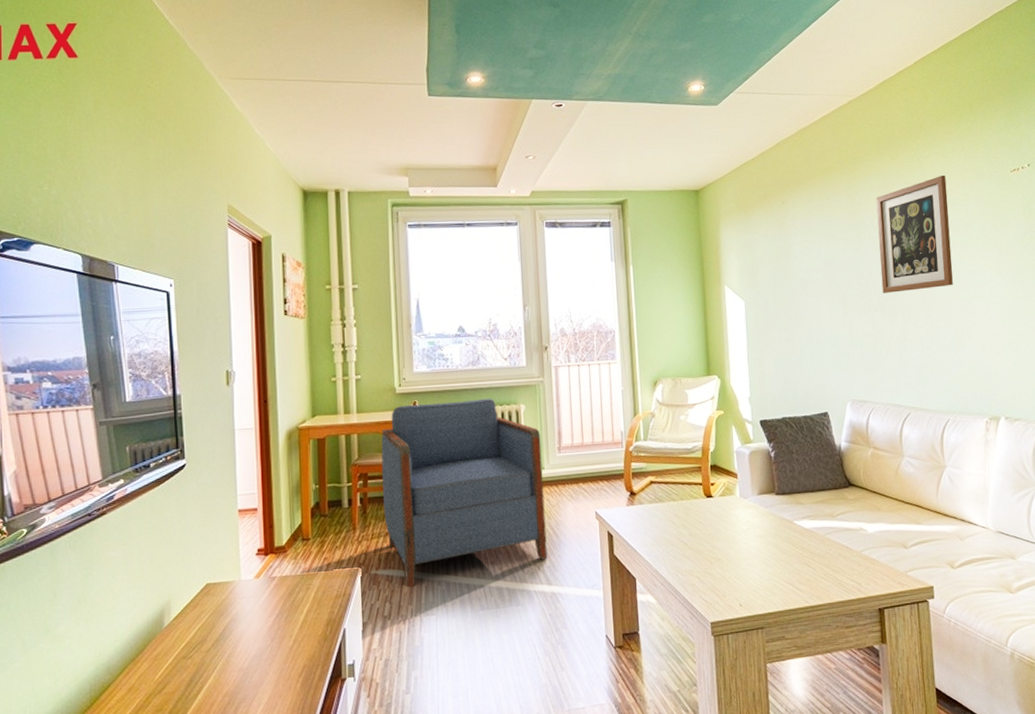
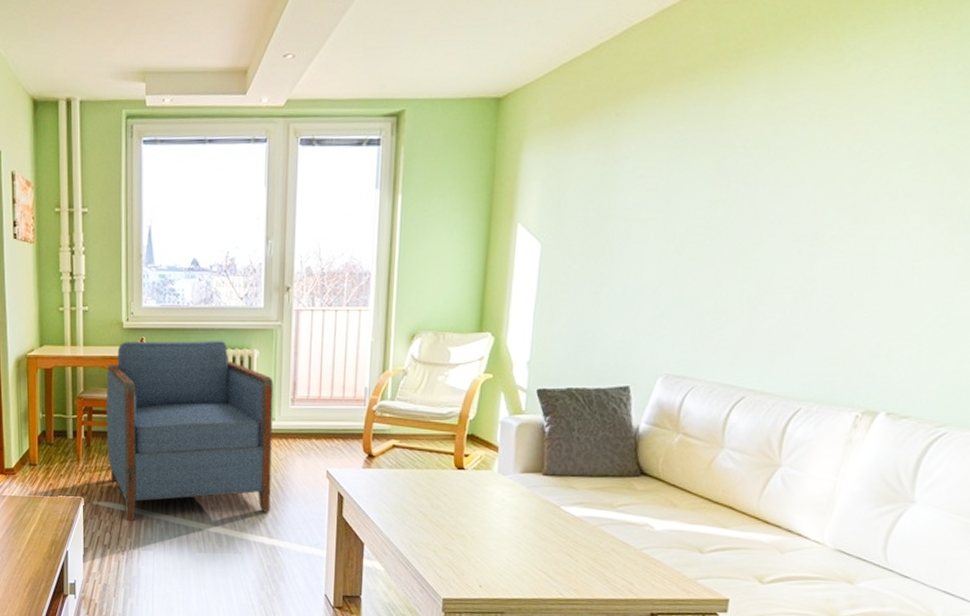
wall art: present [876,175,953,293] -> none [739,75,880,241]

